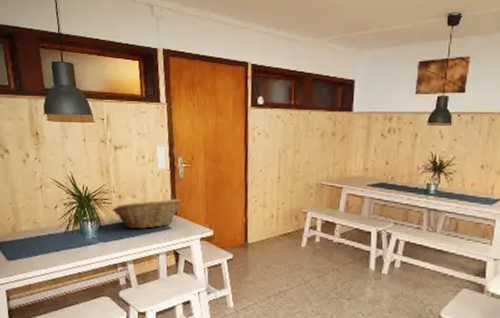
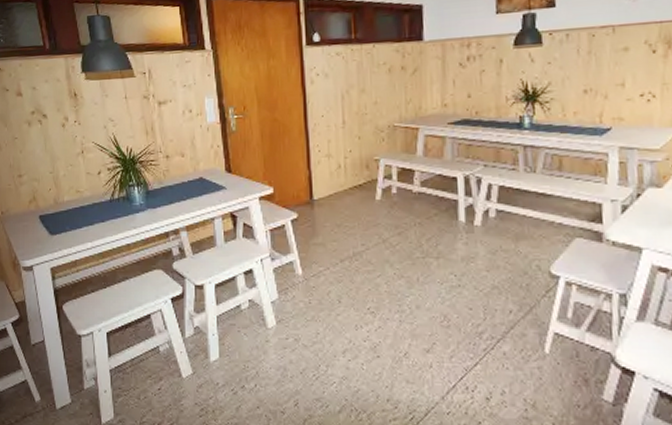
fruit basket: present [112,198,181,229] -> none [160,154,235,191]

